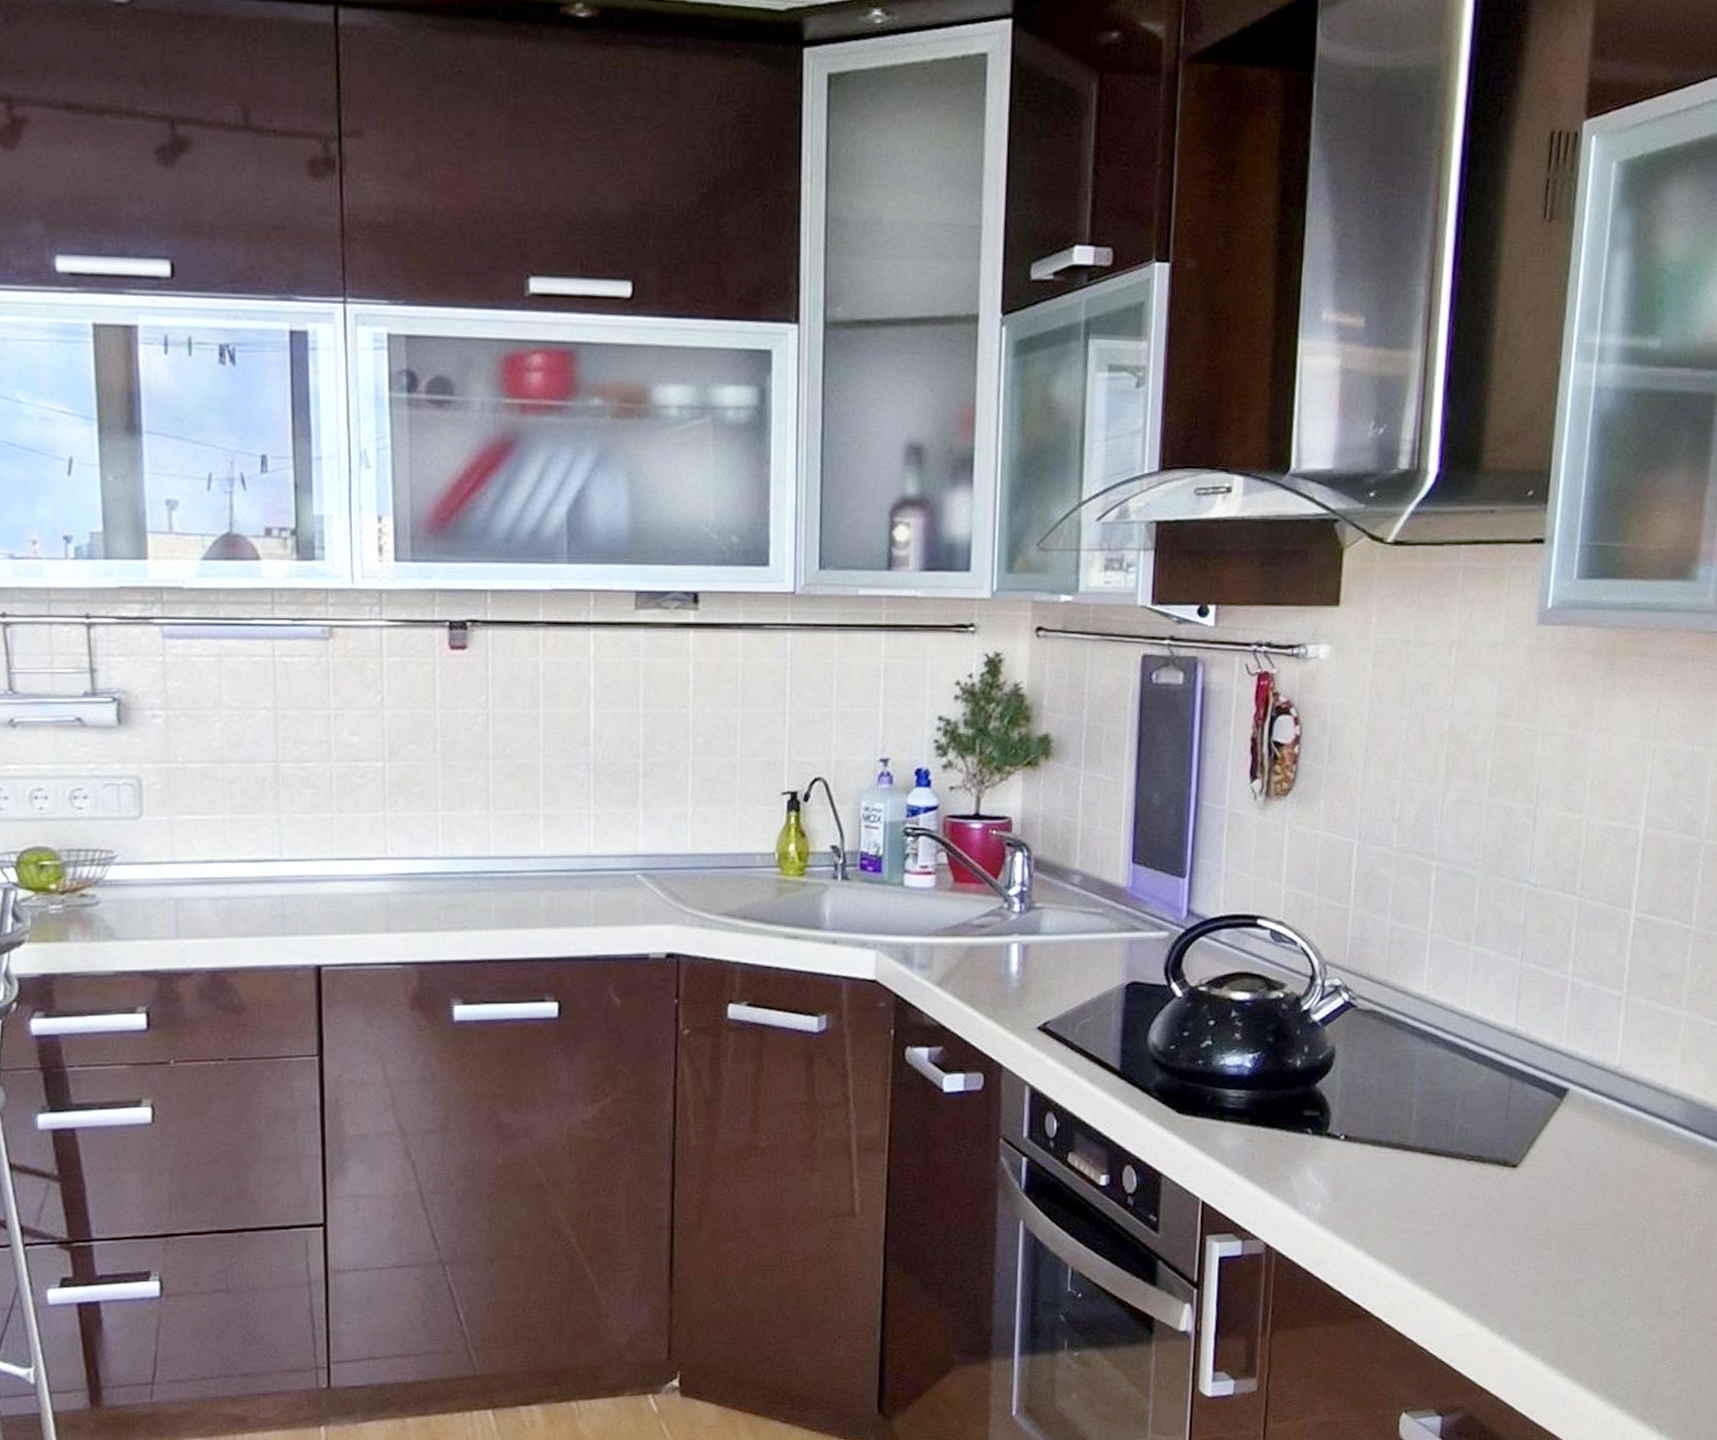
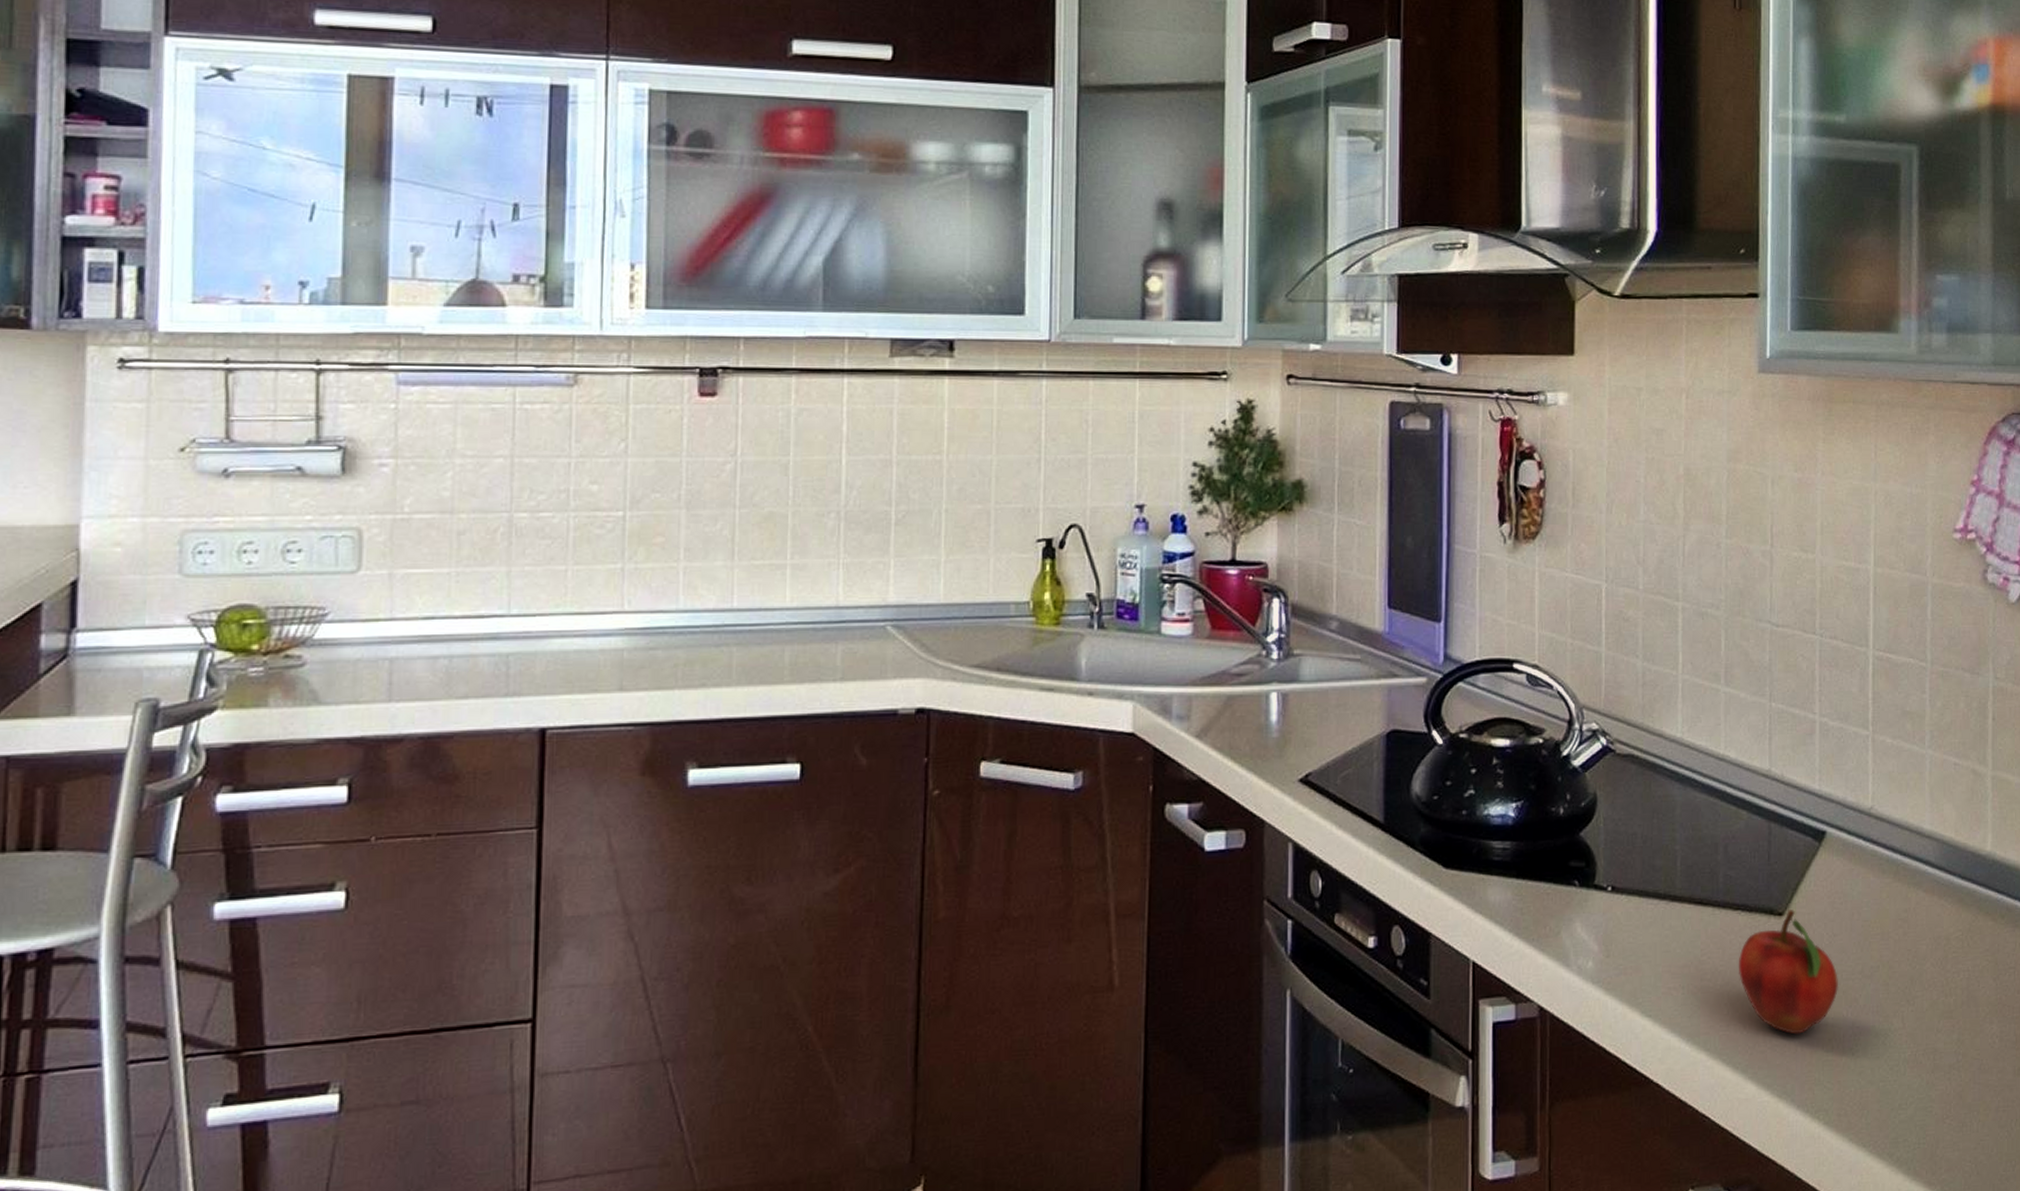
fruit: none [1467,1162,1569,1278] -> present [1738,910,1839,1035]

